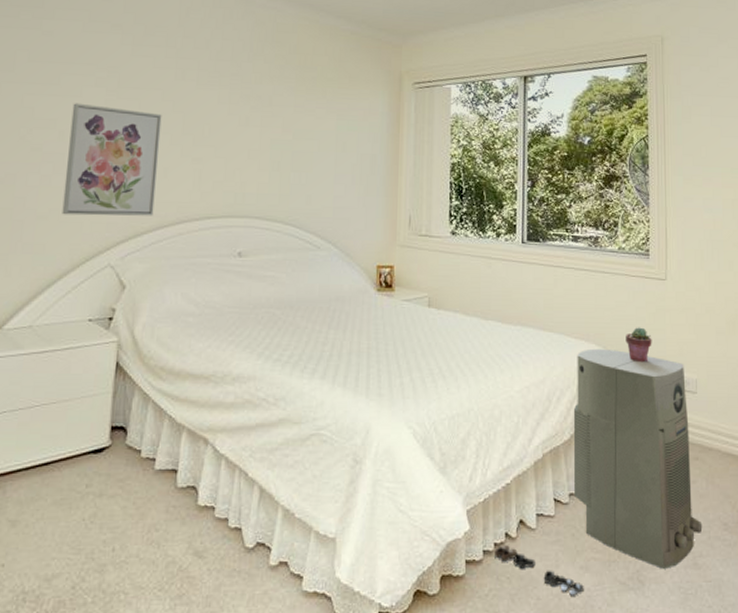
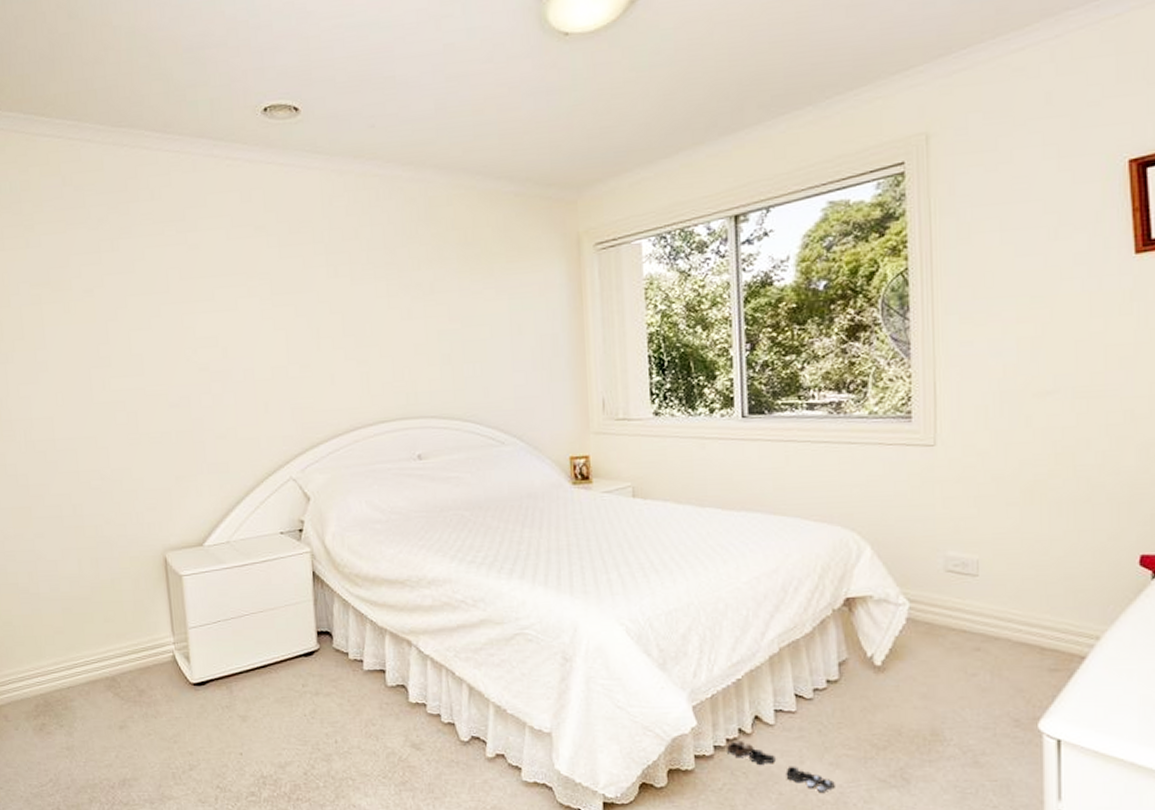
wall art: present [62,103,162,216] -> none [230,316,327,433]
air purifier: present [573,348,703,569] -> none [815,531,986,767]
potted succulent: present [626,327,652,363] -> none [881,503,917,545]

